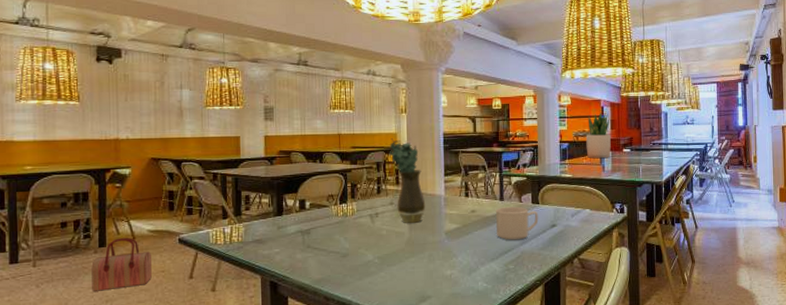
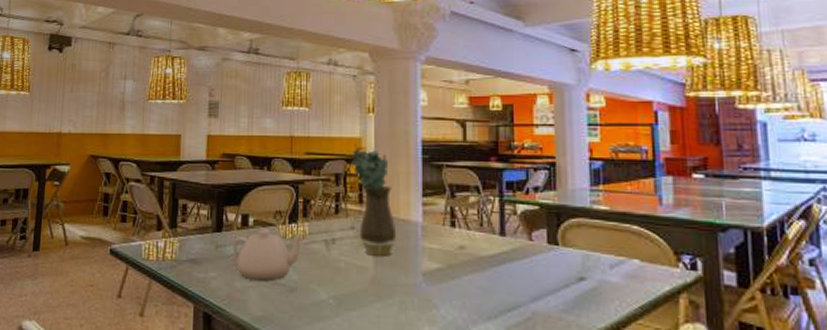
handbag: present [91,238,152,291] -> none [22,242,82,301]
teapot: none [290,210,354,251] -> present [229,229,305,280]
mug: present [495,206,539,241] -> none [493,245,558,295]
planter: present [586,112,611,159] -> none [630,119,672,187]

